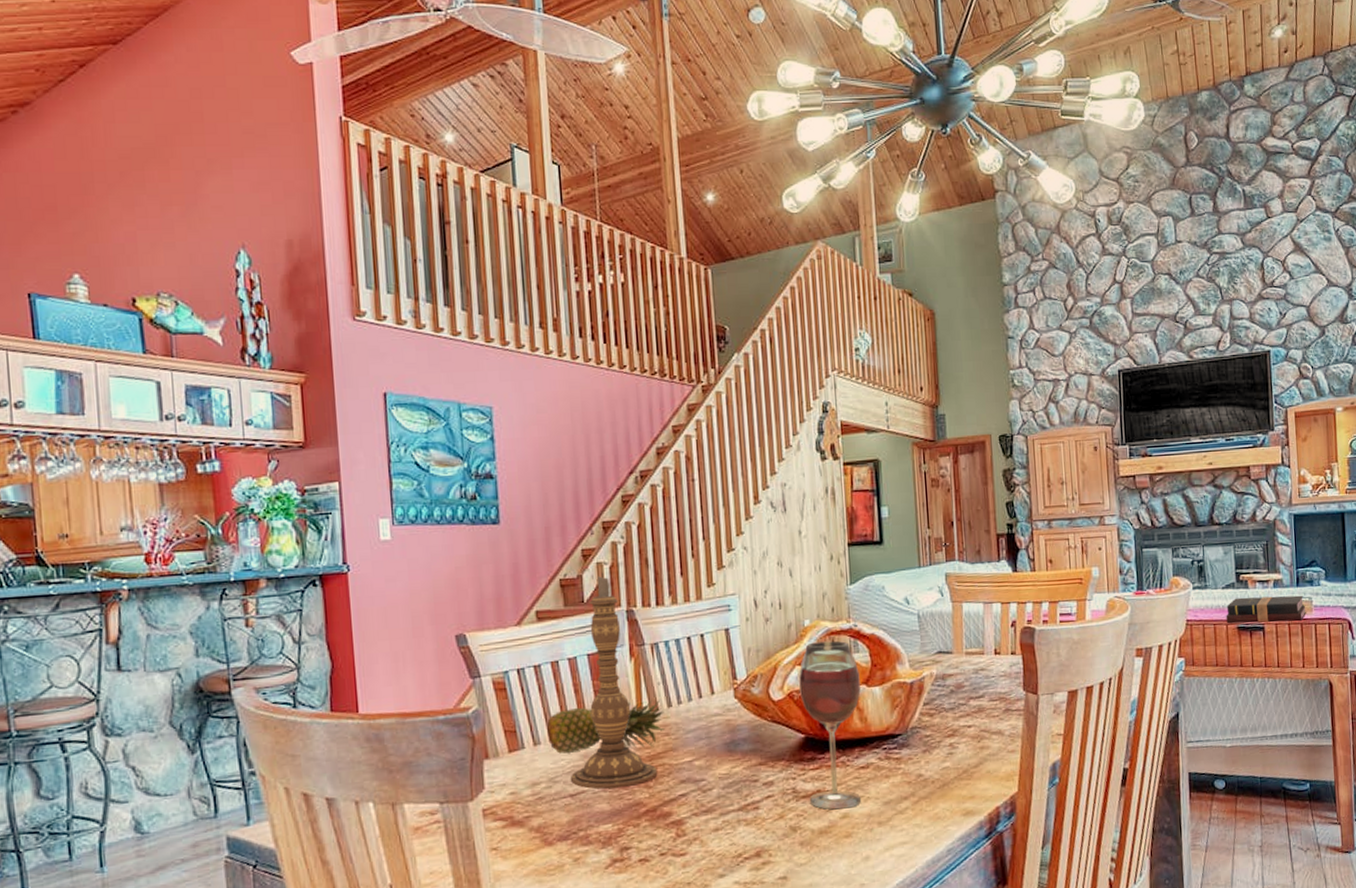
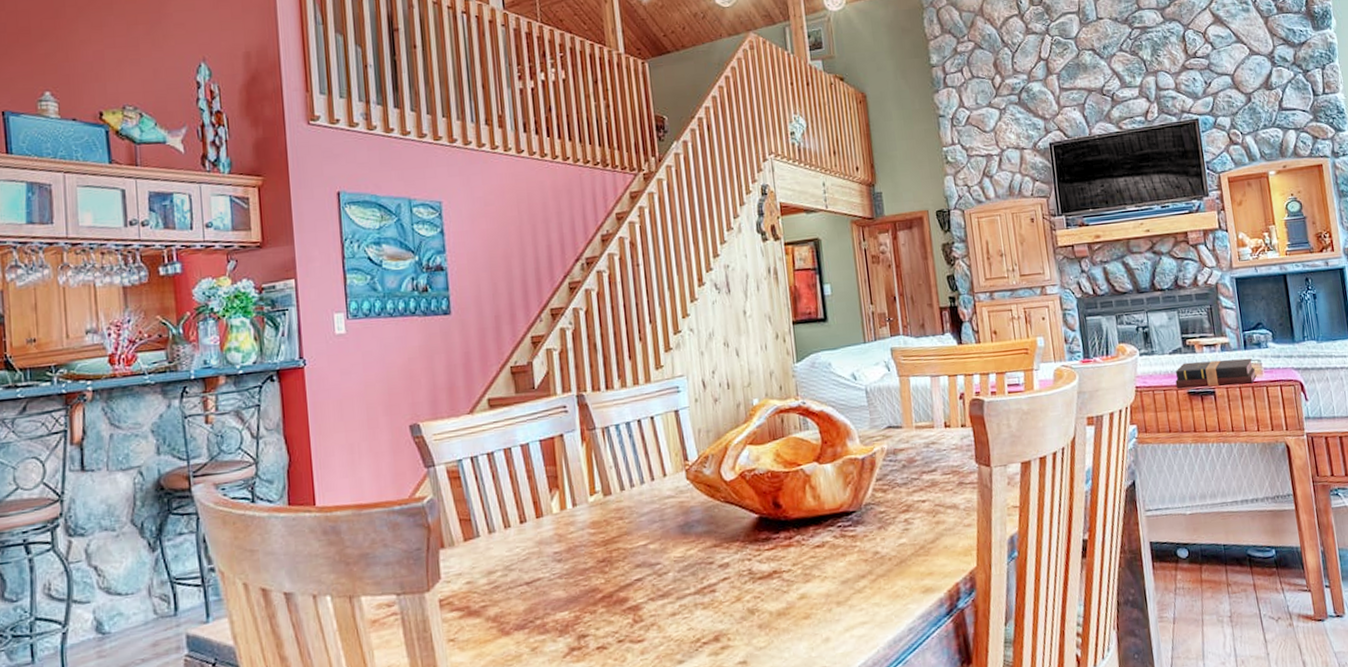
fruit: present [547,699,665,753] -> none [501,483,618,541]
candlestick: present [571,572,658,789] -> none [526,358,613,576]
wineglass: present [798,640,862,810] -> none [749,419,819,591]

